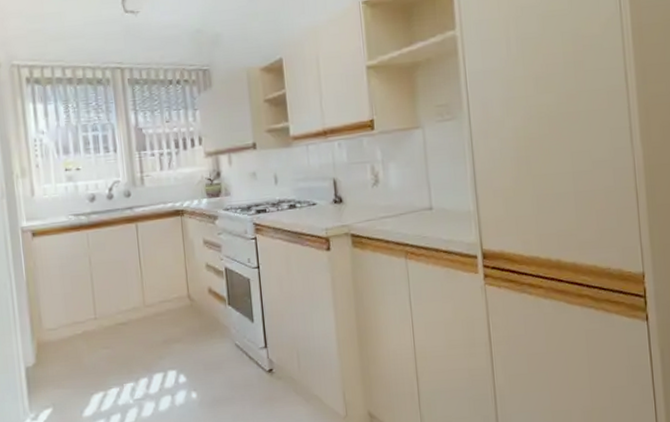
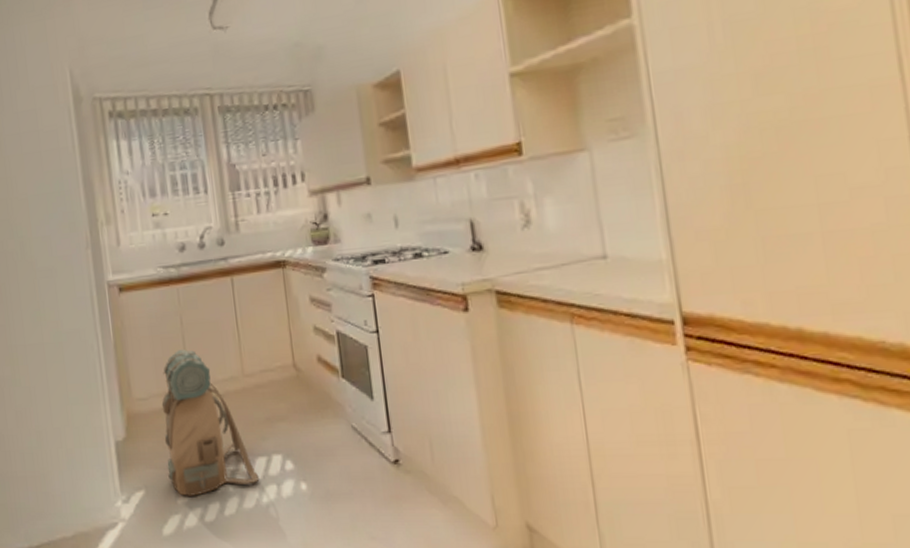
backpack: none [70,286,156,411] -> present [161,350,260,496]

